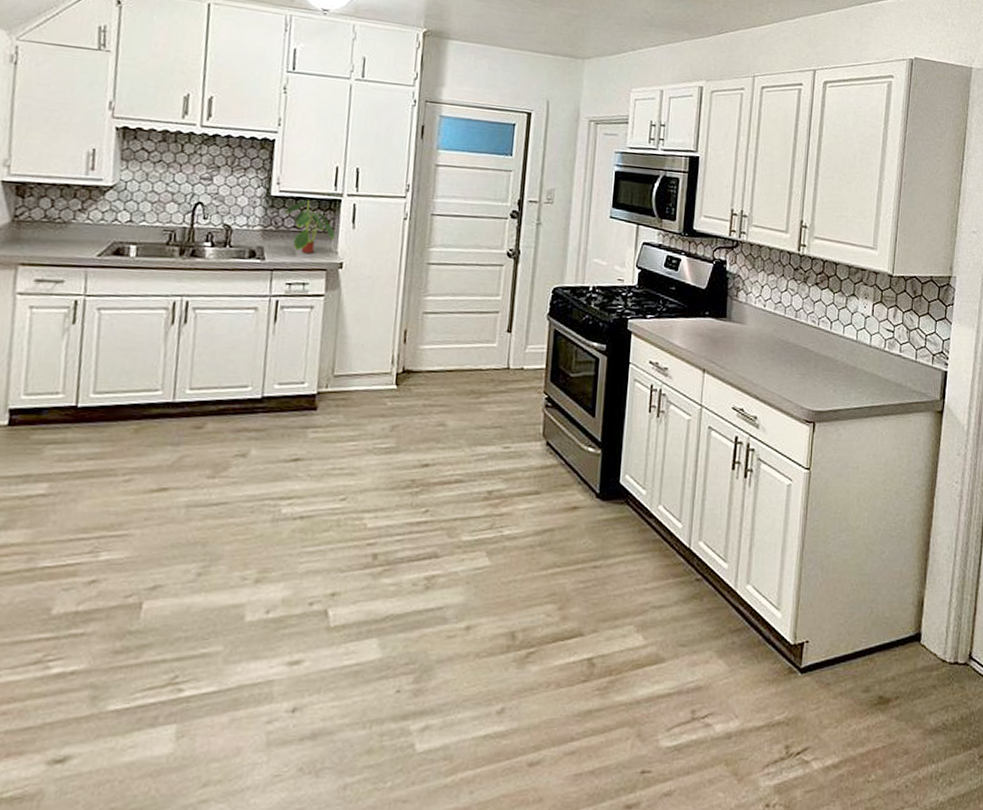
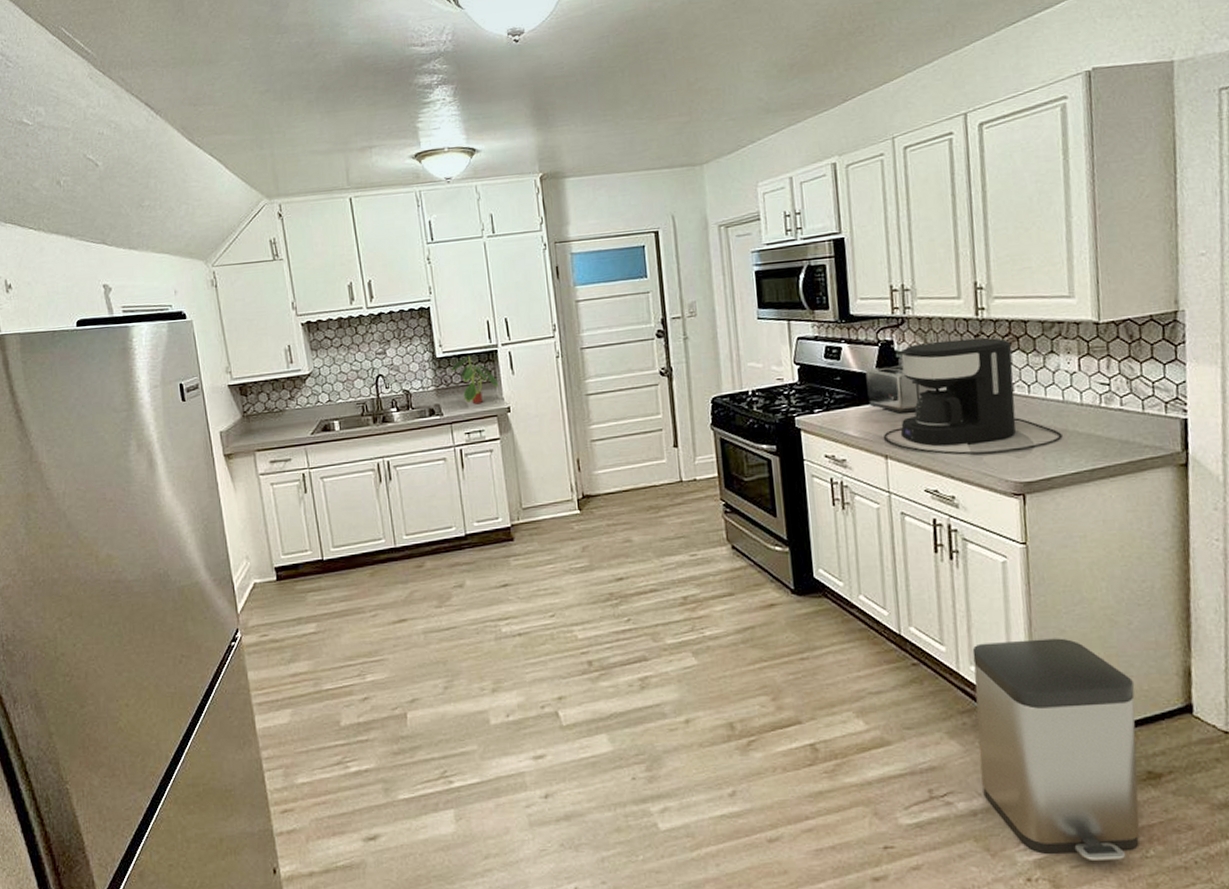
toaster: none [696,283,756,332] -> present [865,364,936,413]
coffee maker: none [705,267,852,382] -> present [884,338,1063,456]
pedal bin: none [740,562,878,786] -> present [972,638,1140,862]

